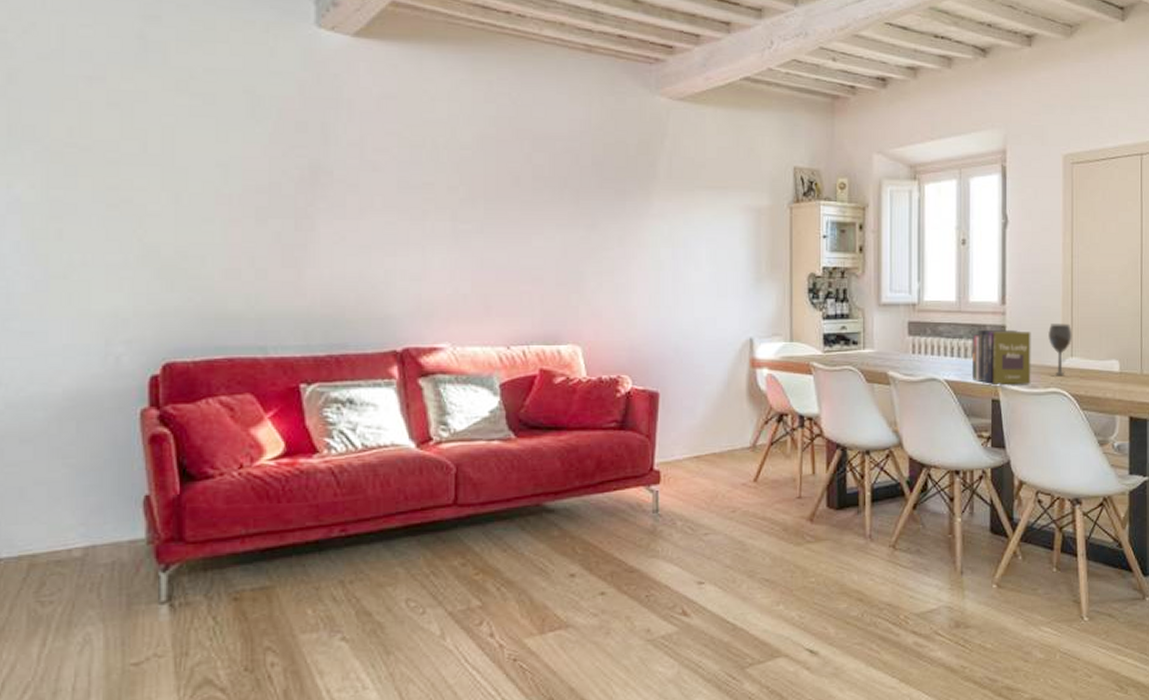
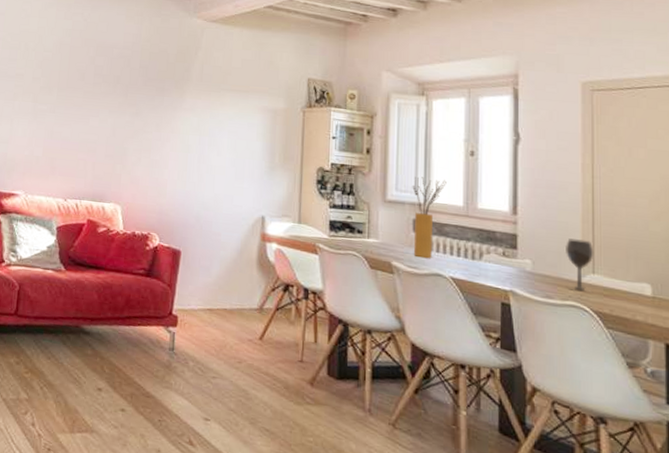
vase: none [906,273,940,364] -> present [412,176,447,259]
books: present [971,329,1031,384] -> none [479,235,546,294]

